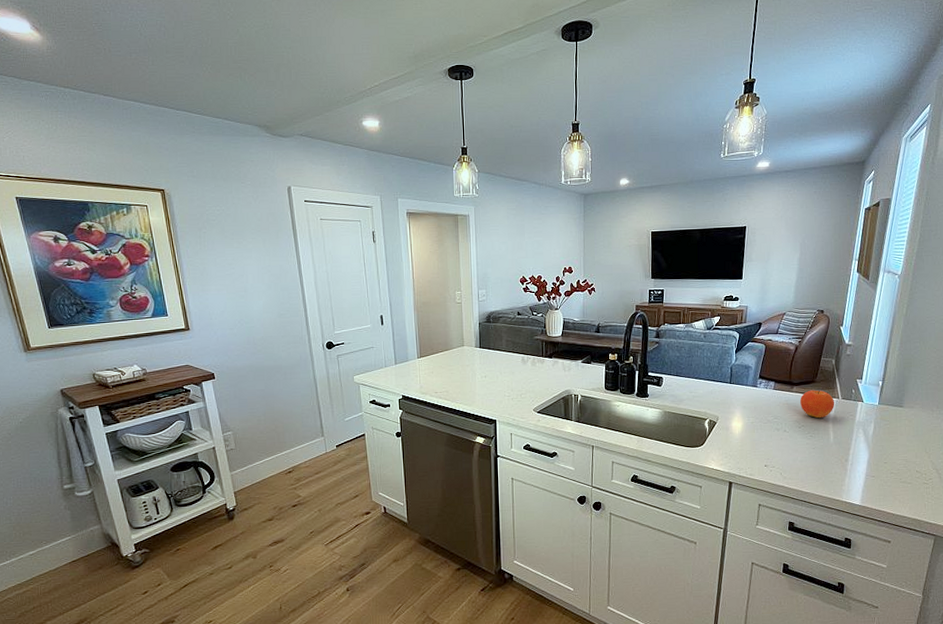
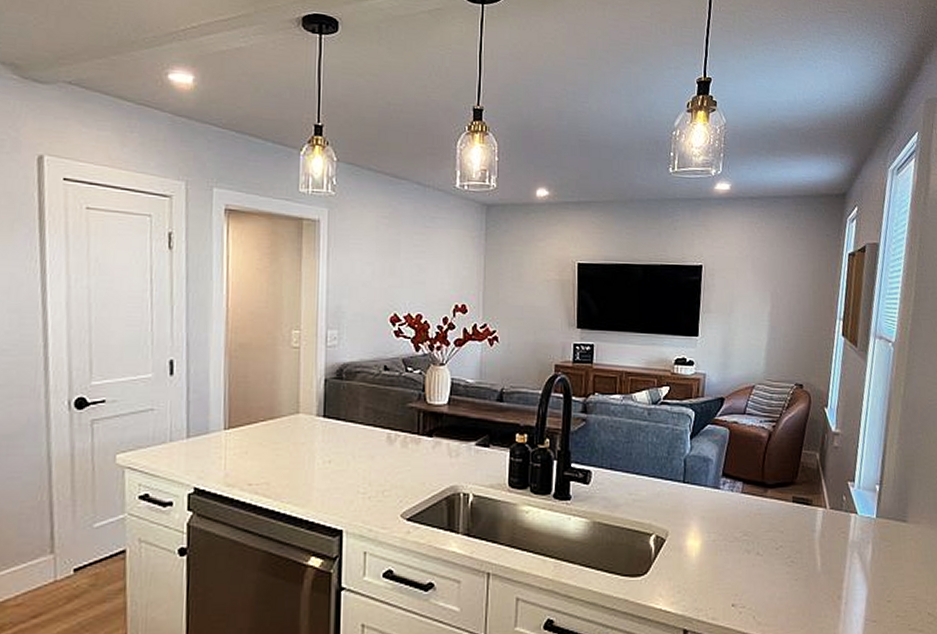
fruit: present [800,390,835,419] -> none [777,495,822,536]

